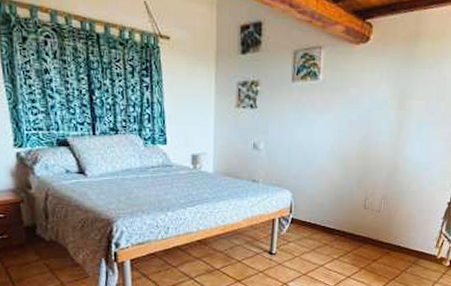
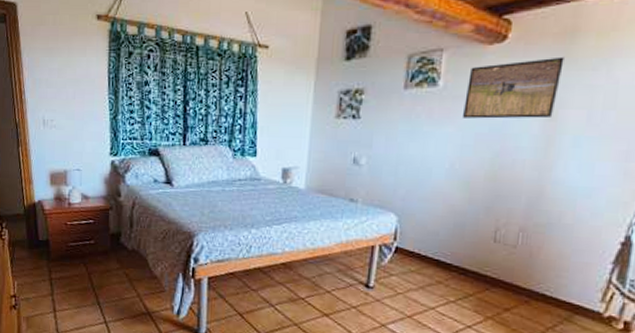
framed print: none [339,57,411,108] -> present [463,56,566,119]

